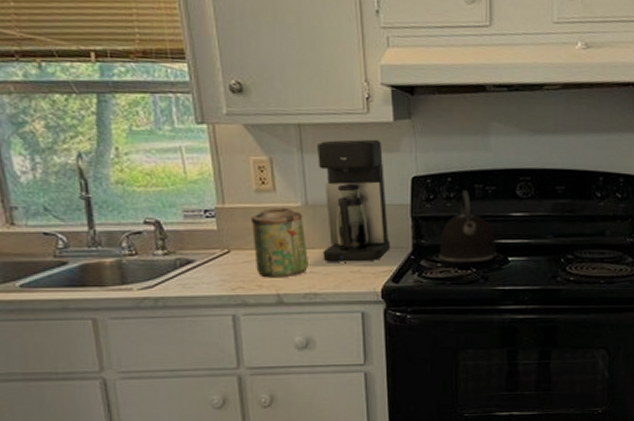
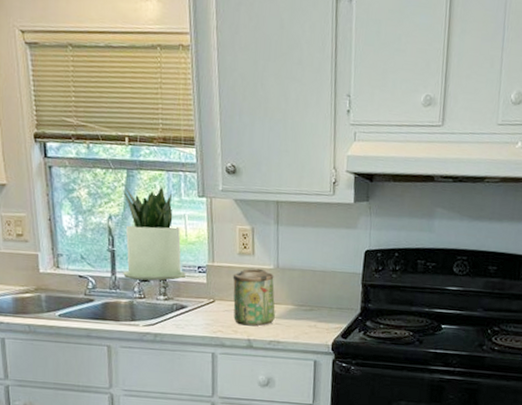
planter: none [94,113,190,234] -> present [122,187,187,281]
coffee maker: present [318,139,391,262] -> none [287,216,343,319]
kettle: present [439,190,498,268] -> none [382,264,433,332]

